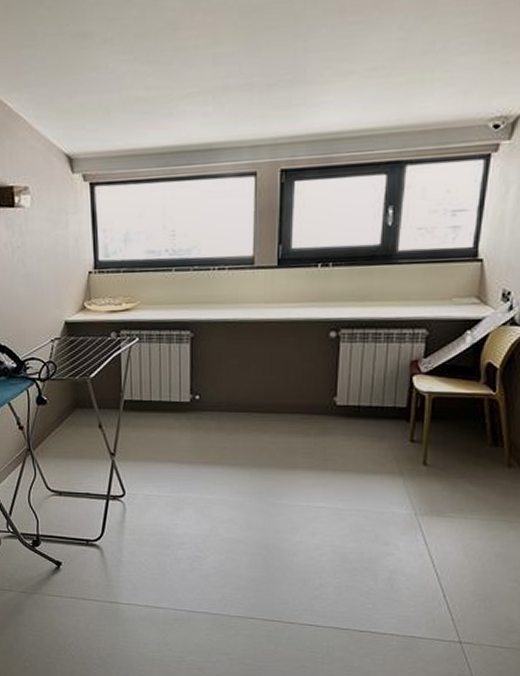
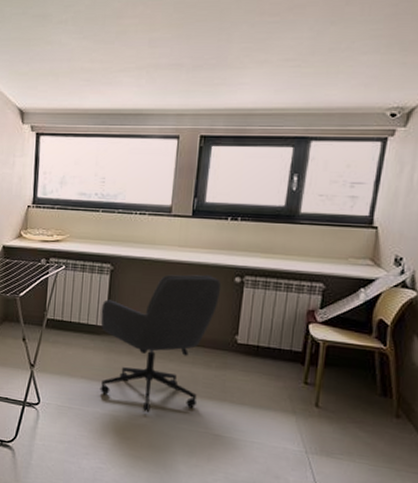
office chair: none [184,332,315,492] -> present [100,274,222,413]

